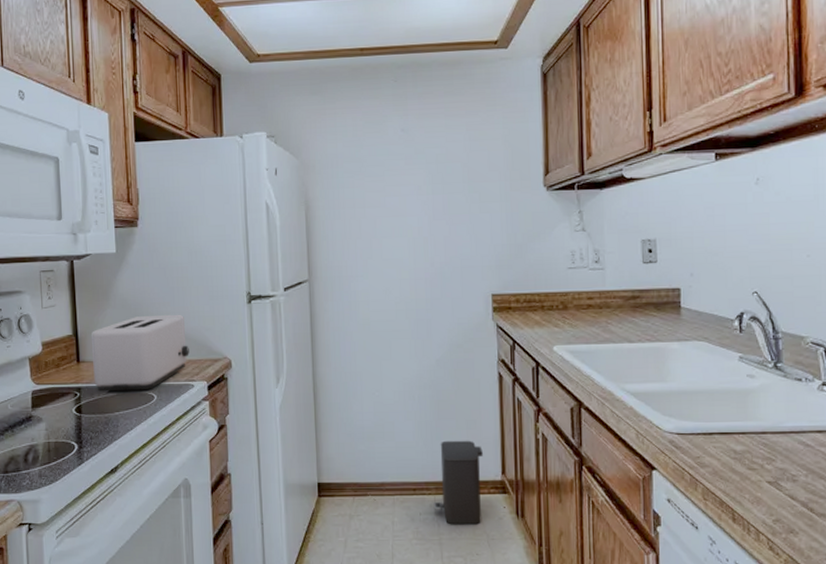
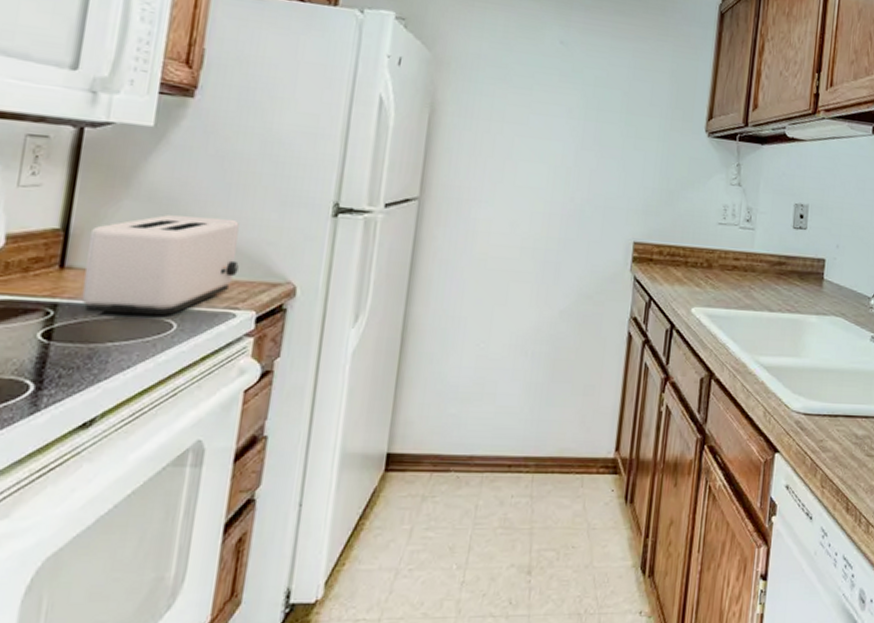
pedal bin: present [433,440,483,525] -> none [529,407,598,511]

